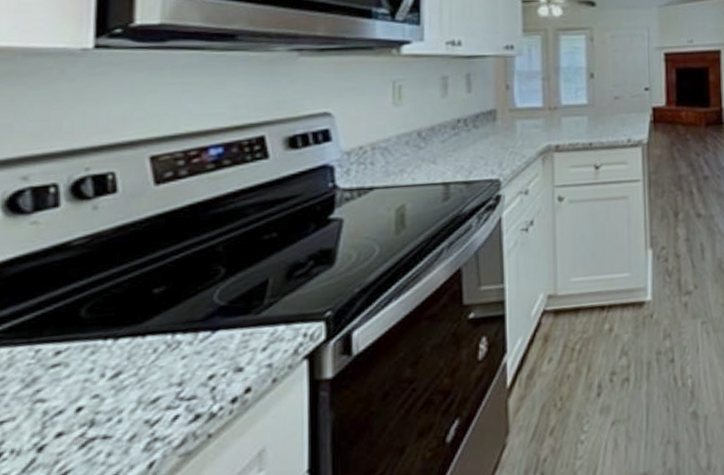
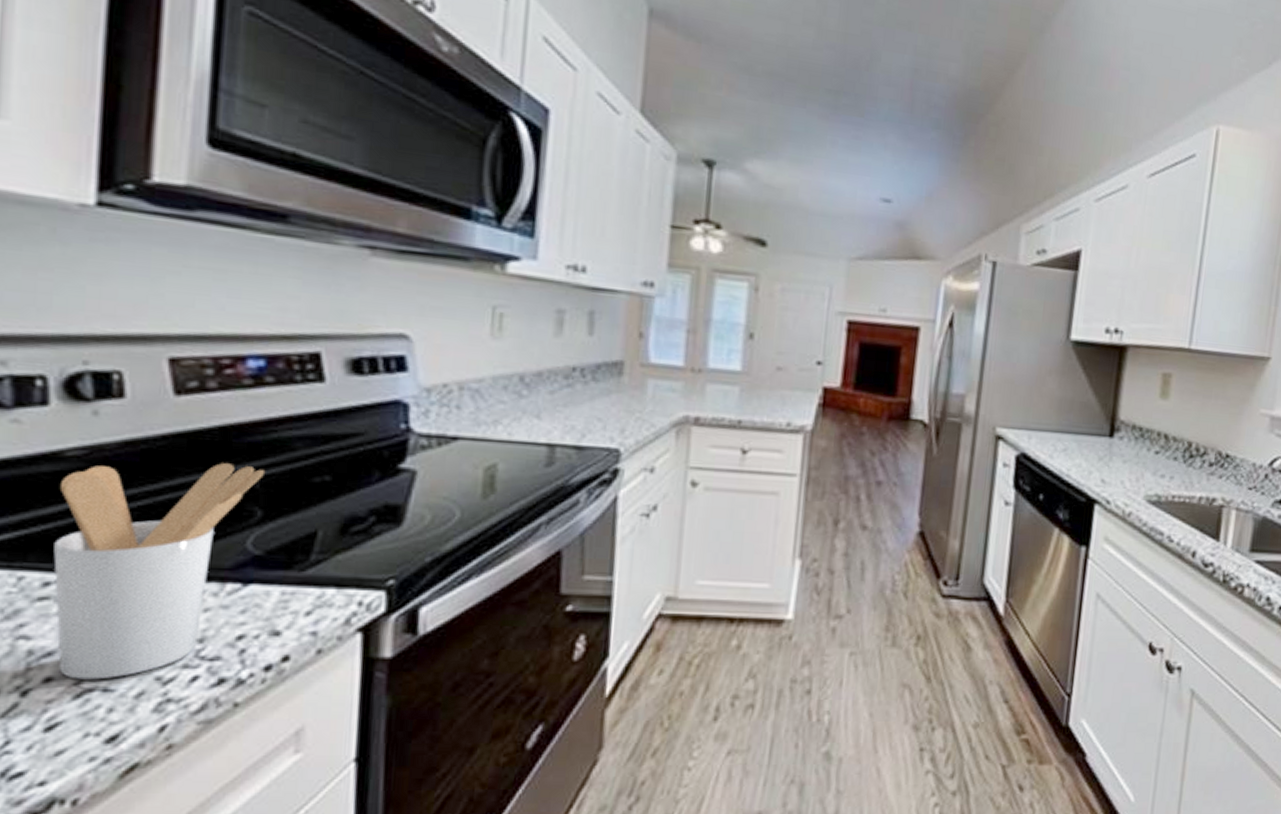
utensil holder: none [63,234,225,432] -> present [53,463,264,680]

